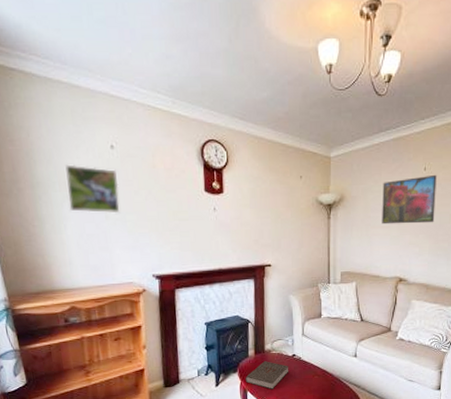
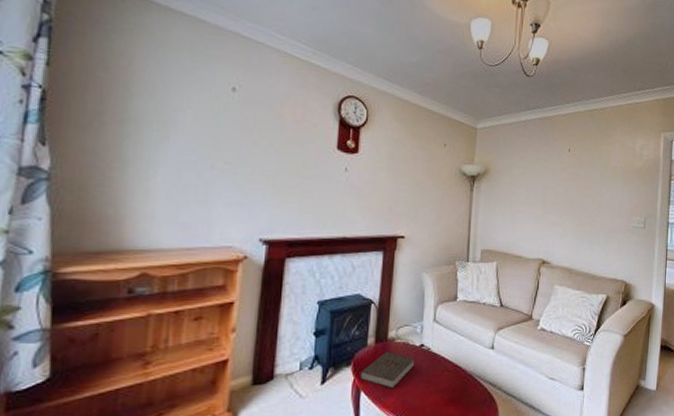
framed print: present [65,164,120,213] -> none [165,102,235,162]
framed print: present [382,174,437,225] -> none [526,156,580,205]

